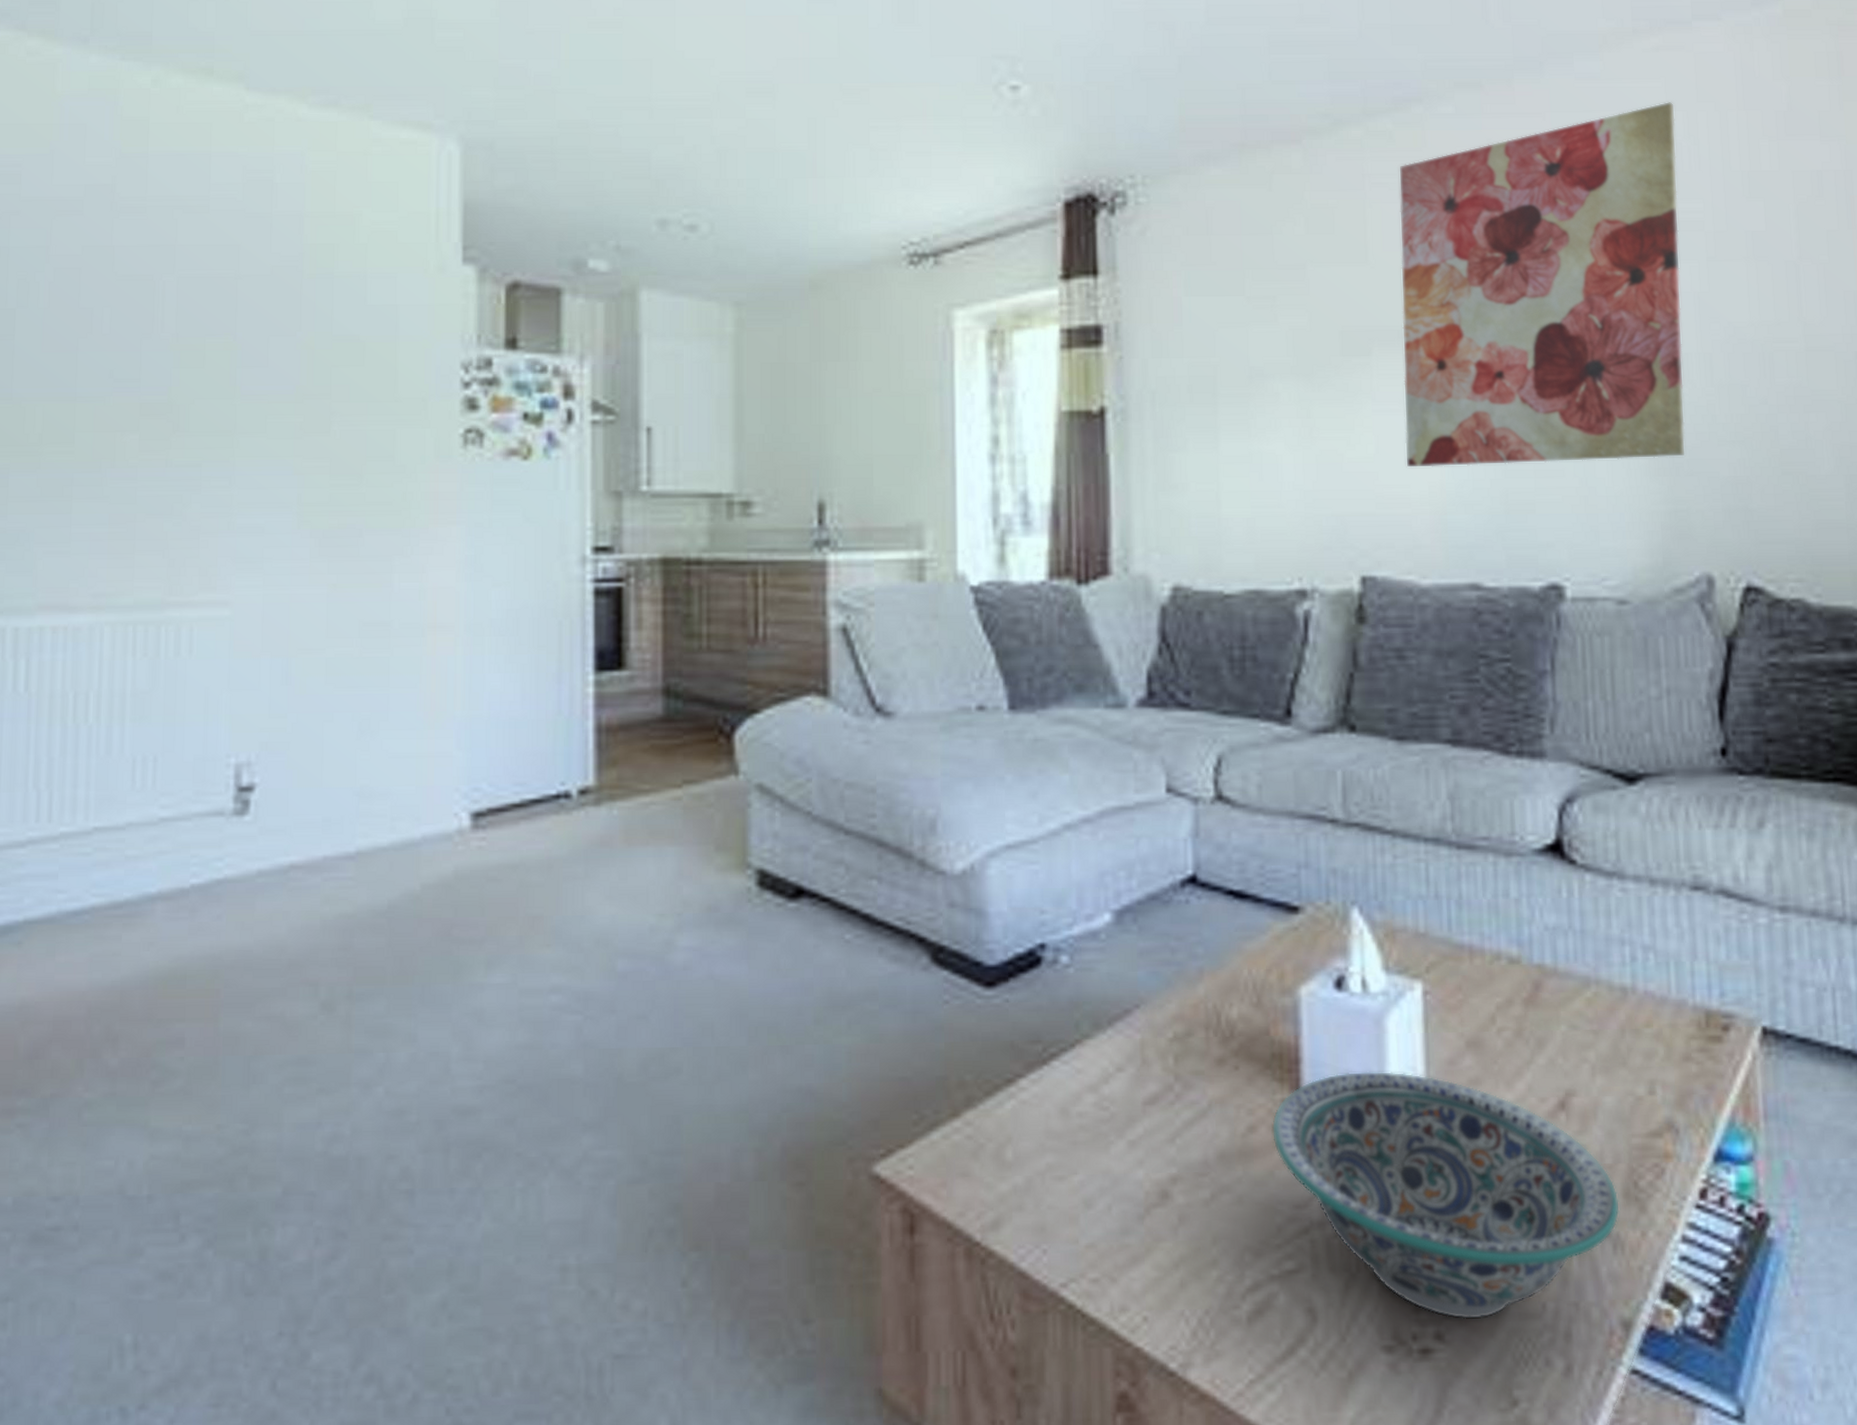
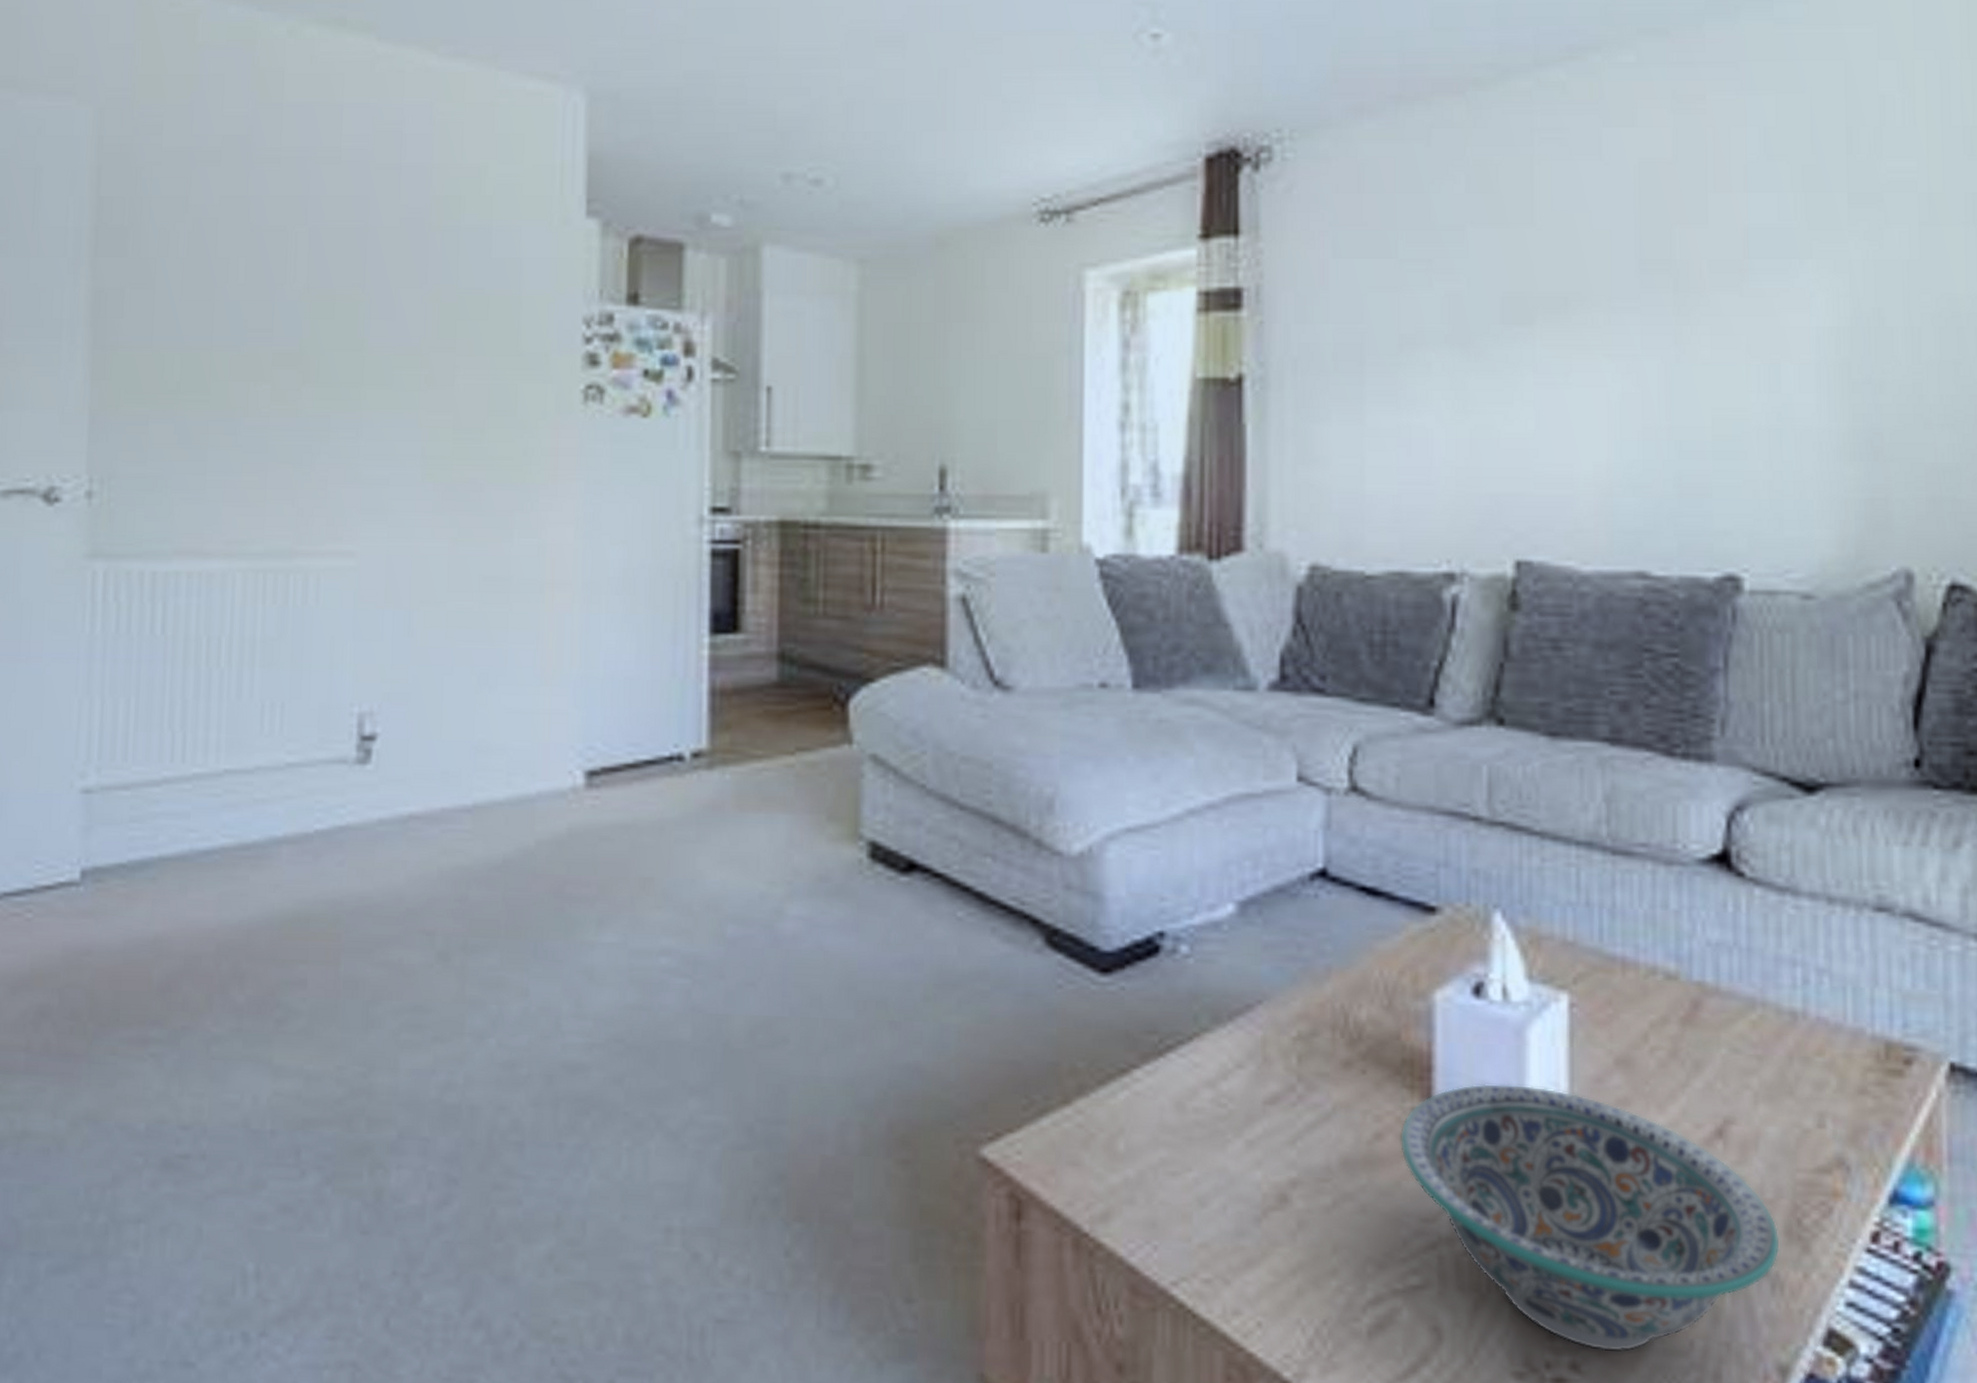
wall art: present [1399,102,1685,468] -> none [1569,50,1888,446]

